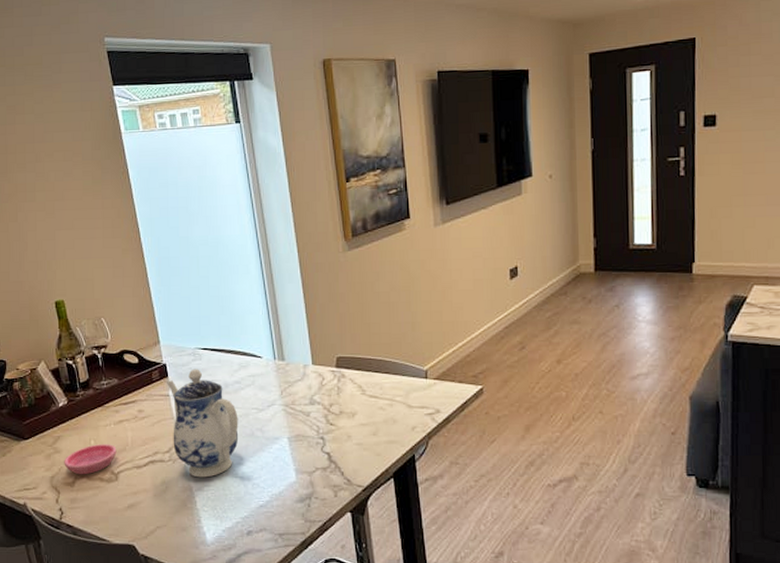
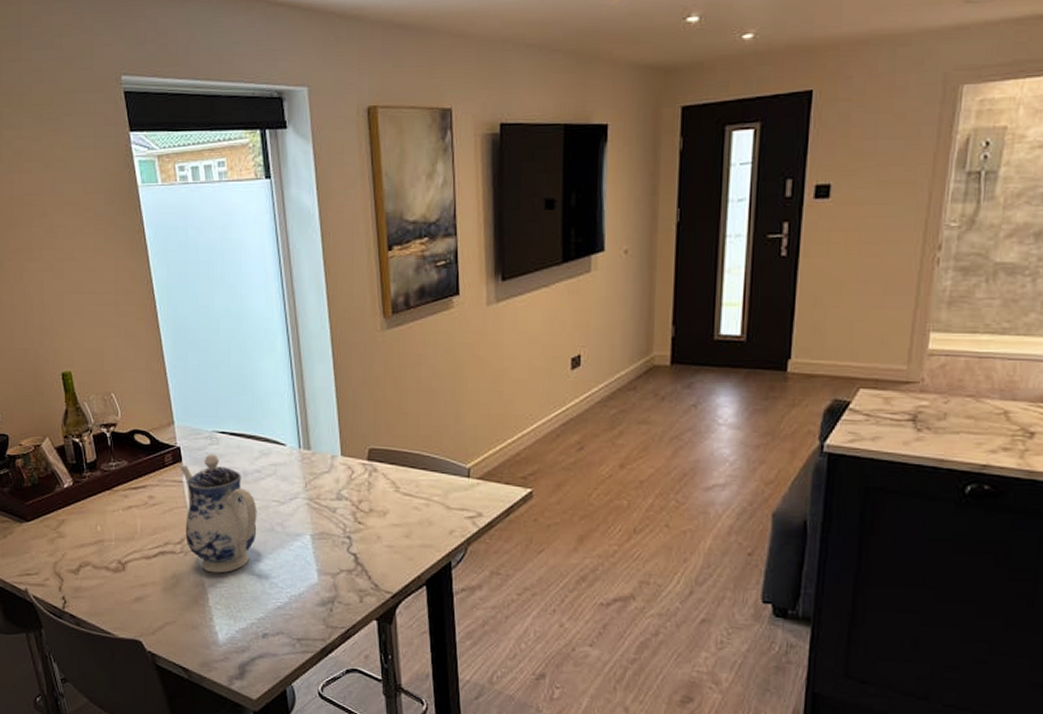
saucer: present [64,444,117,475] -> none [68,530,125,563]

